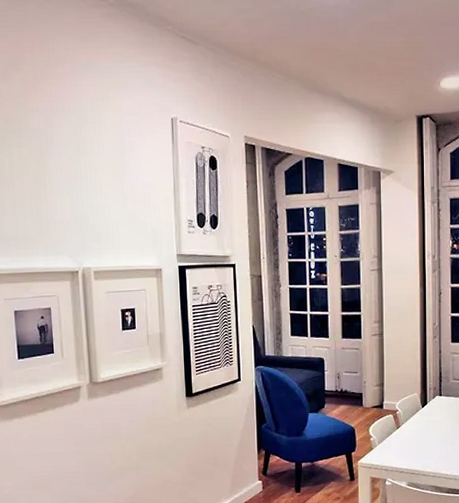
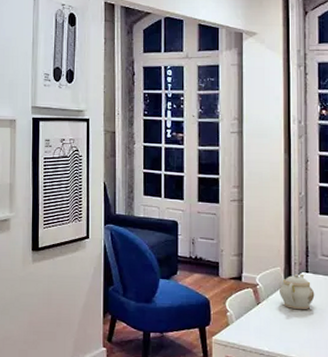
teapot: none [417,397,447,430] -> present [280,273,315,310]

